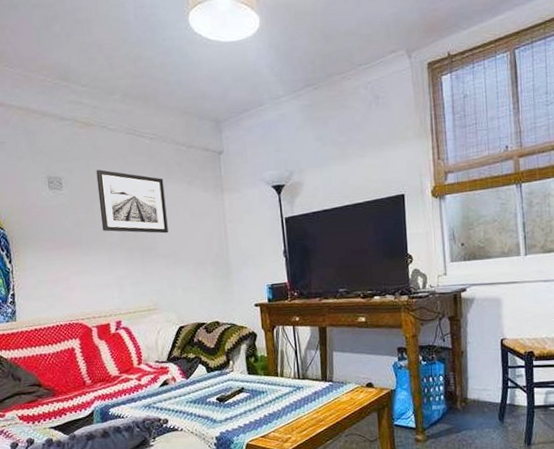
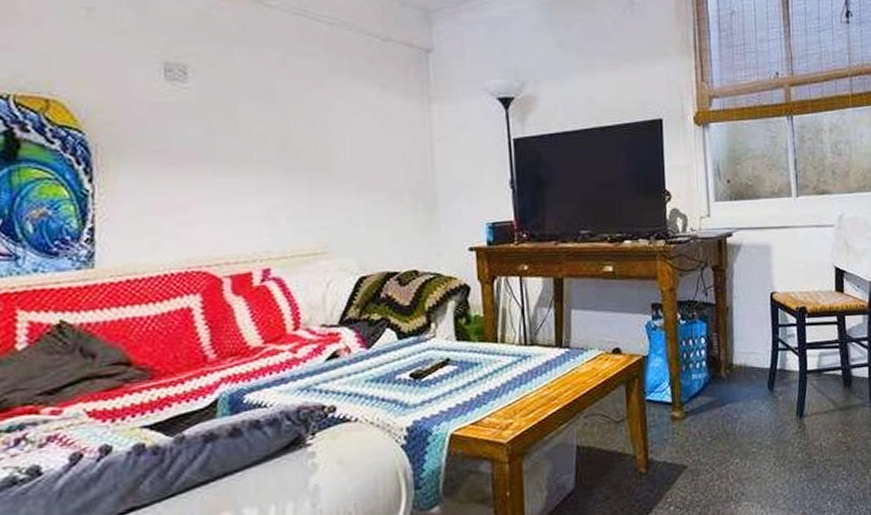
wall art: present [96,170,168,234] -> none [243,59,350,151]

